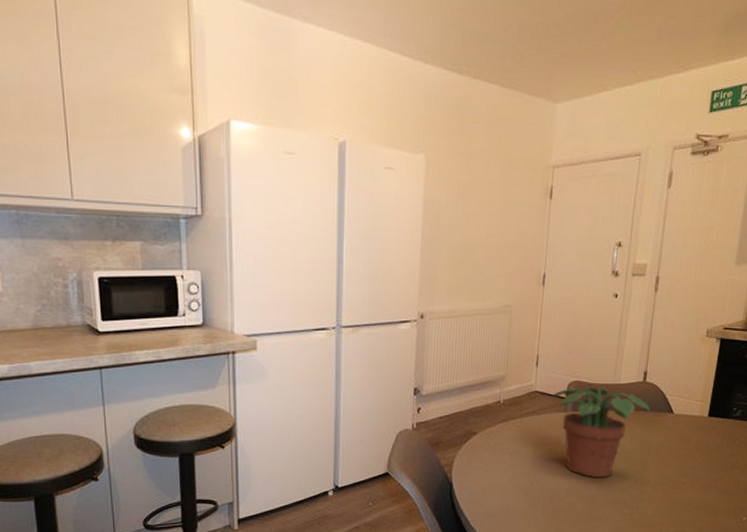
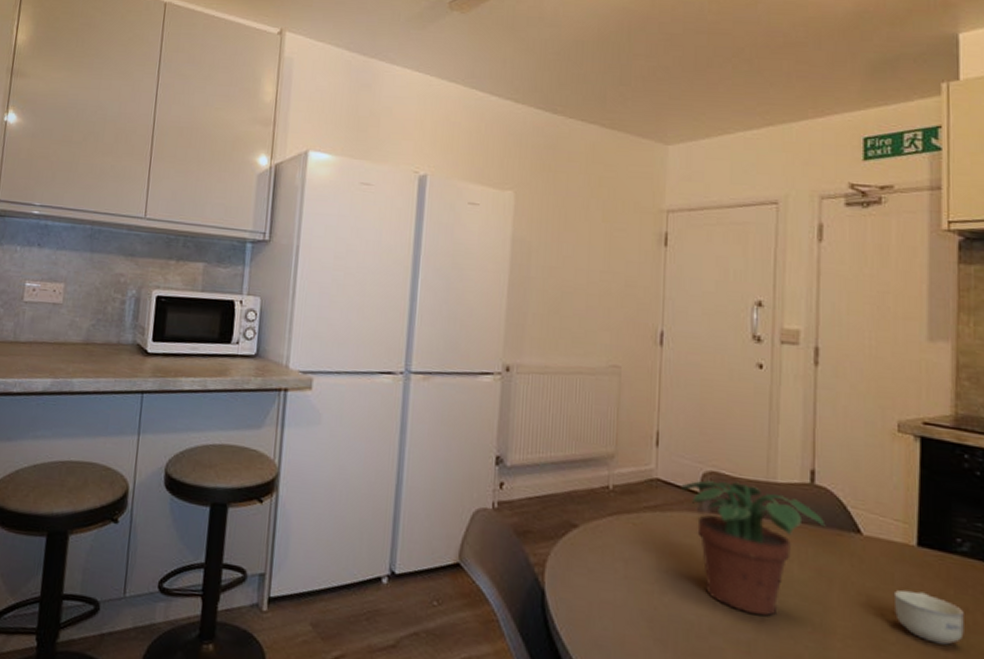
cup: none [688,447,731,479] -> present [893,589,964,645]

